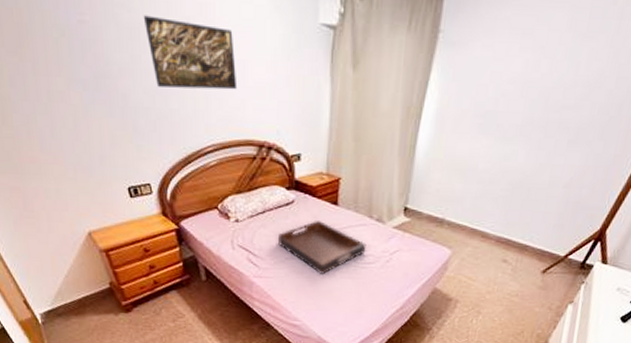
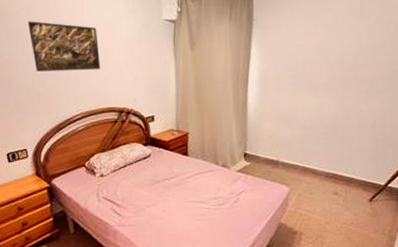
serving tray: present [278,219,367,275] -> none [139,169,216,219]

